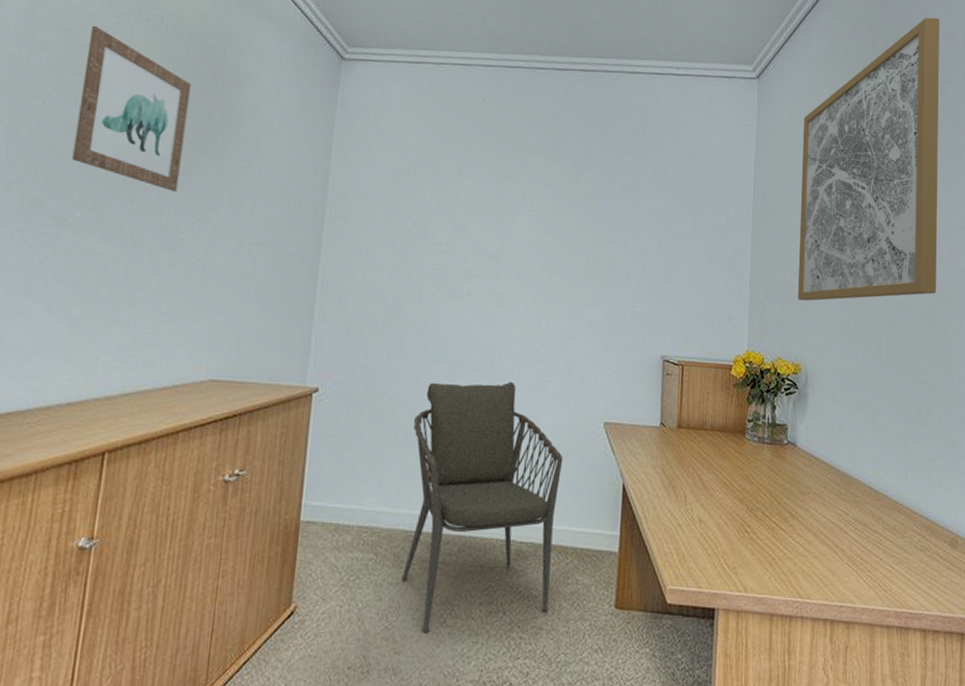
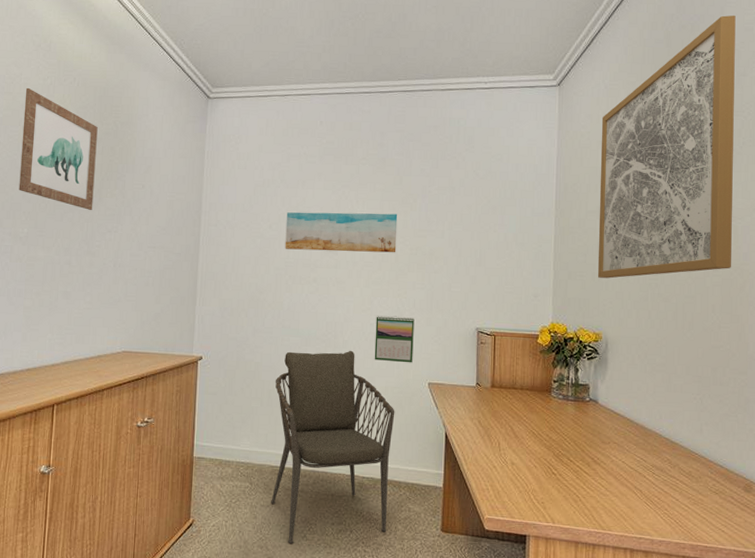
wall art: none [432,207,573,263] -> present [285,212,398,253]
calendar: none [539,338,590,398] -> present [374,315,415,363]

